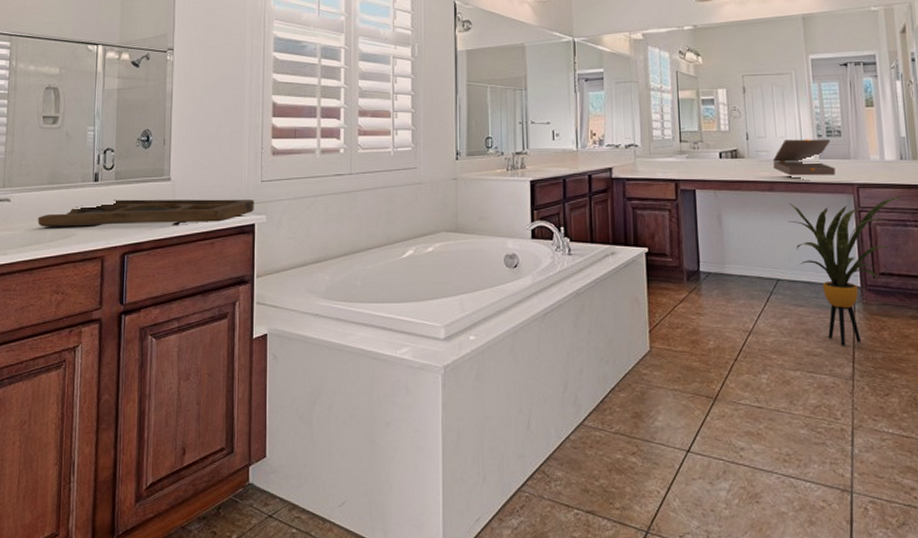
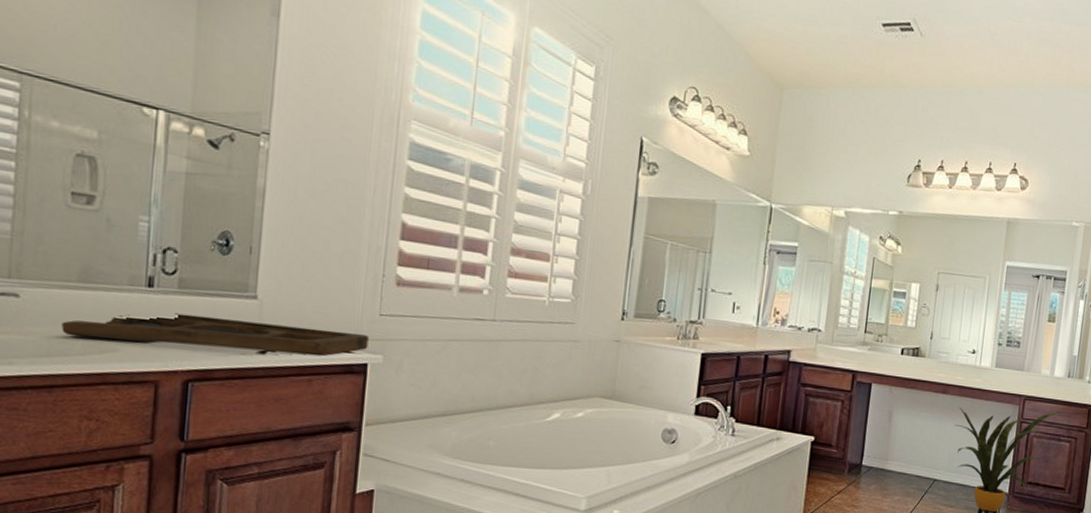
jewelry box: present [773,139,836,176] -> none [951,344,1009,385]

